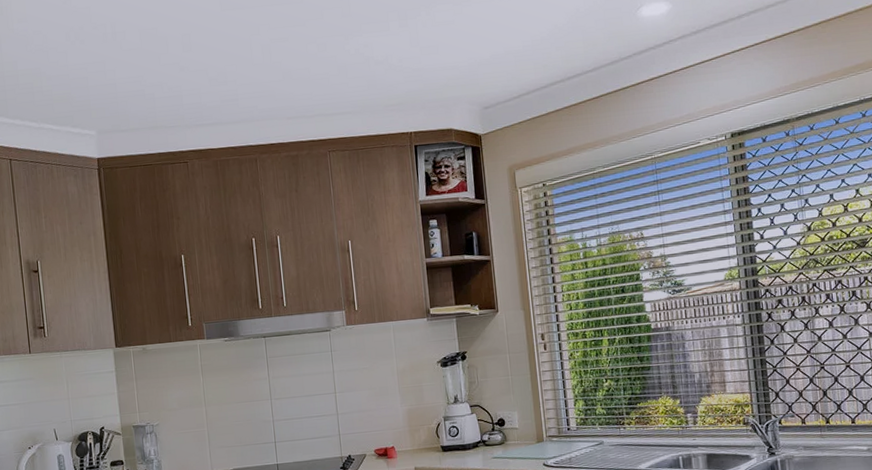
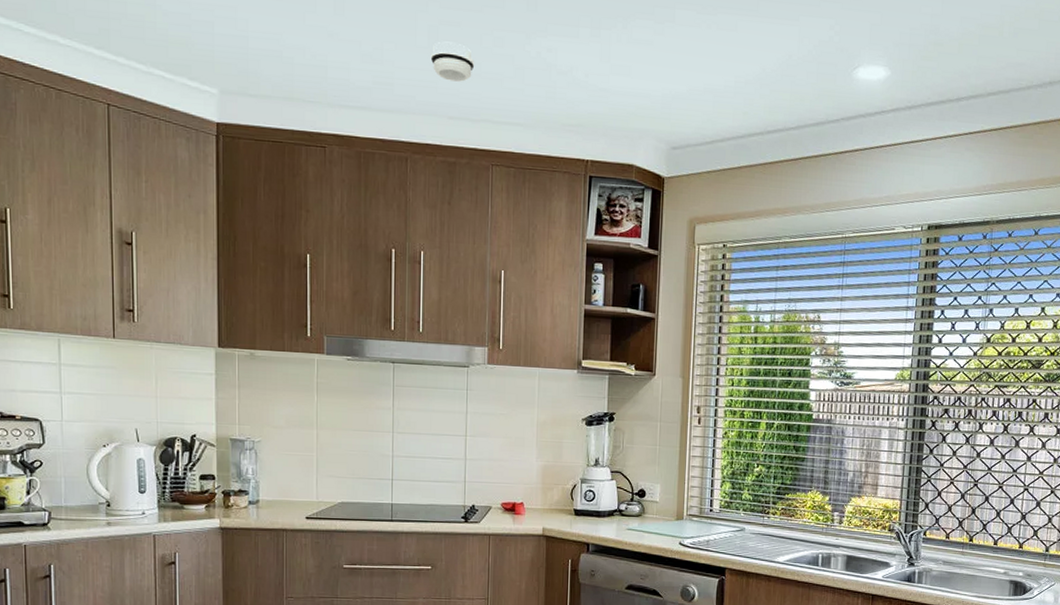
smoke detector: none [266,55,304,88] -> present [430,41,475,82]

